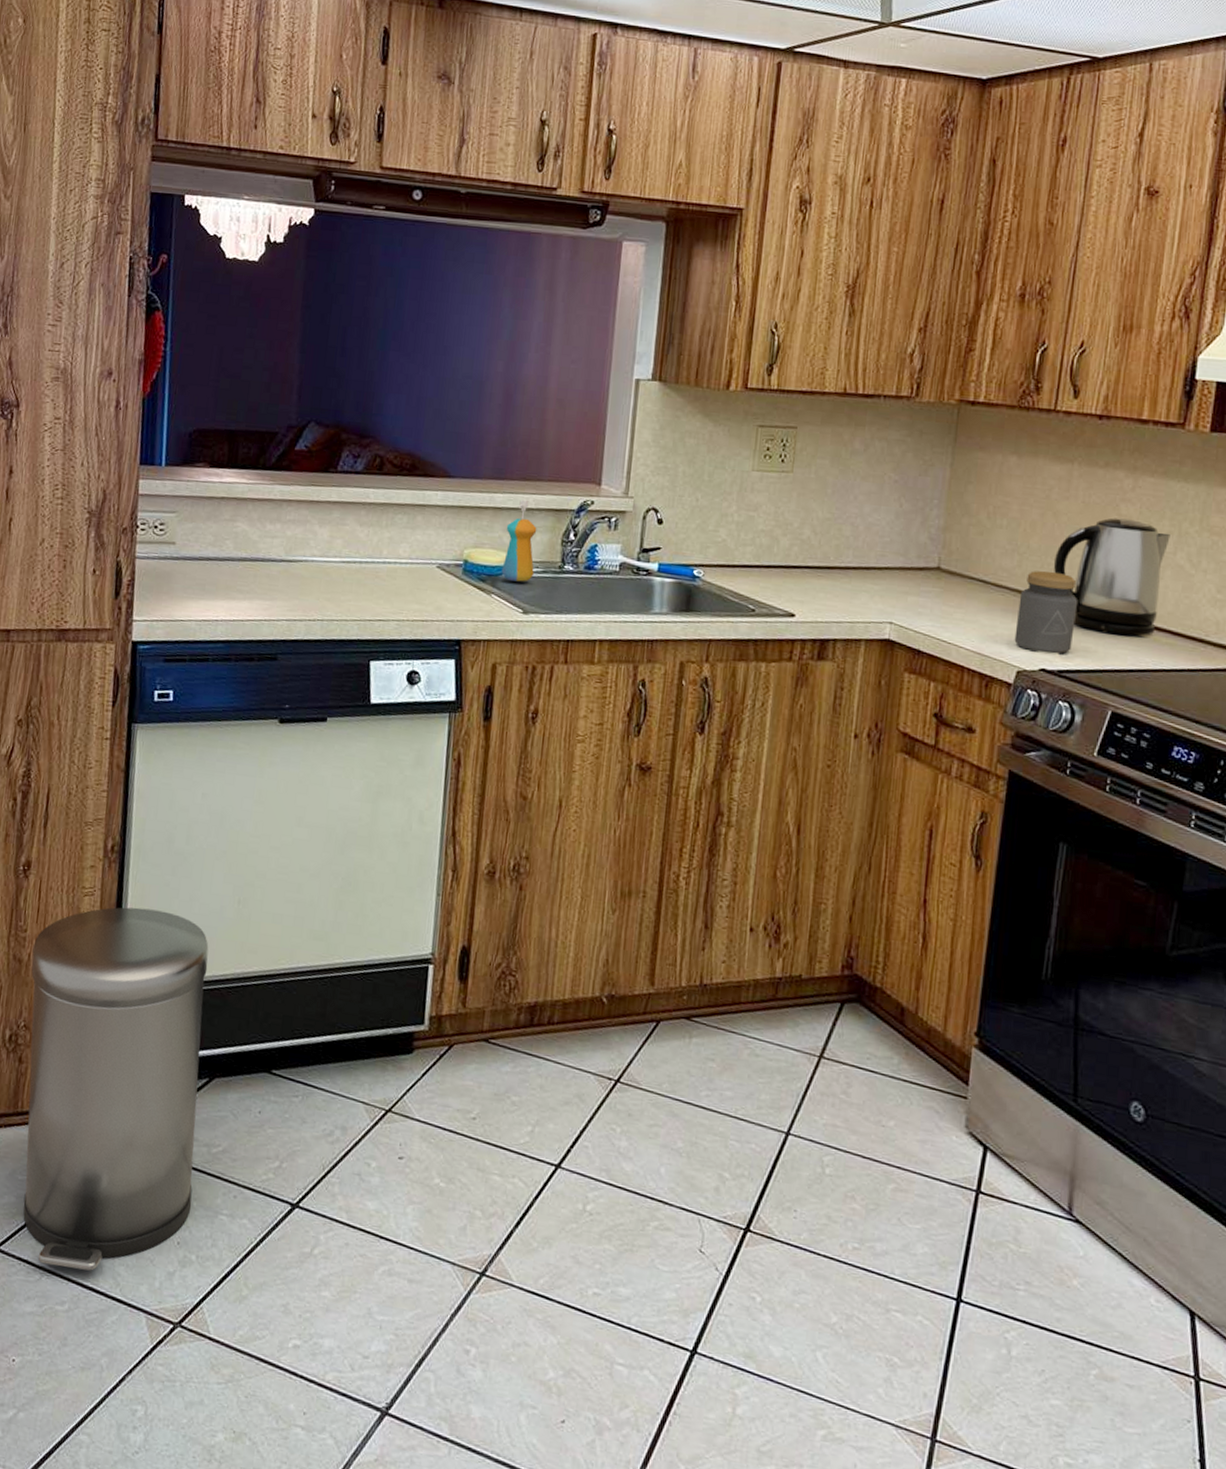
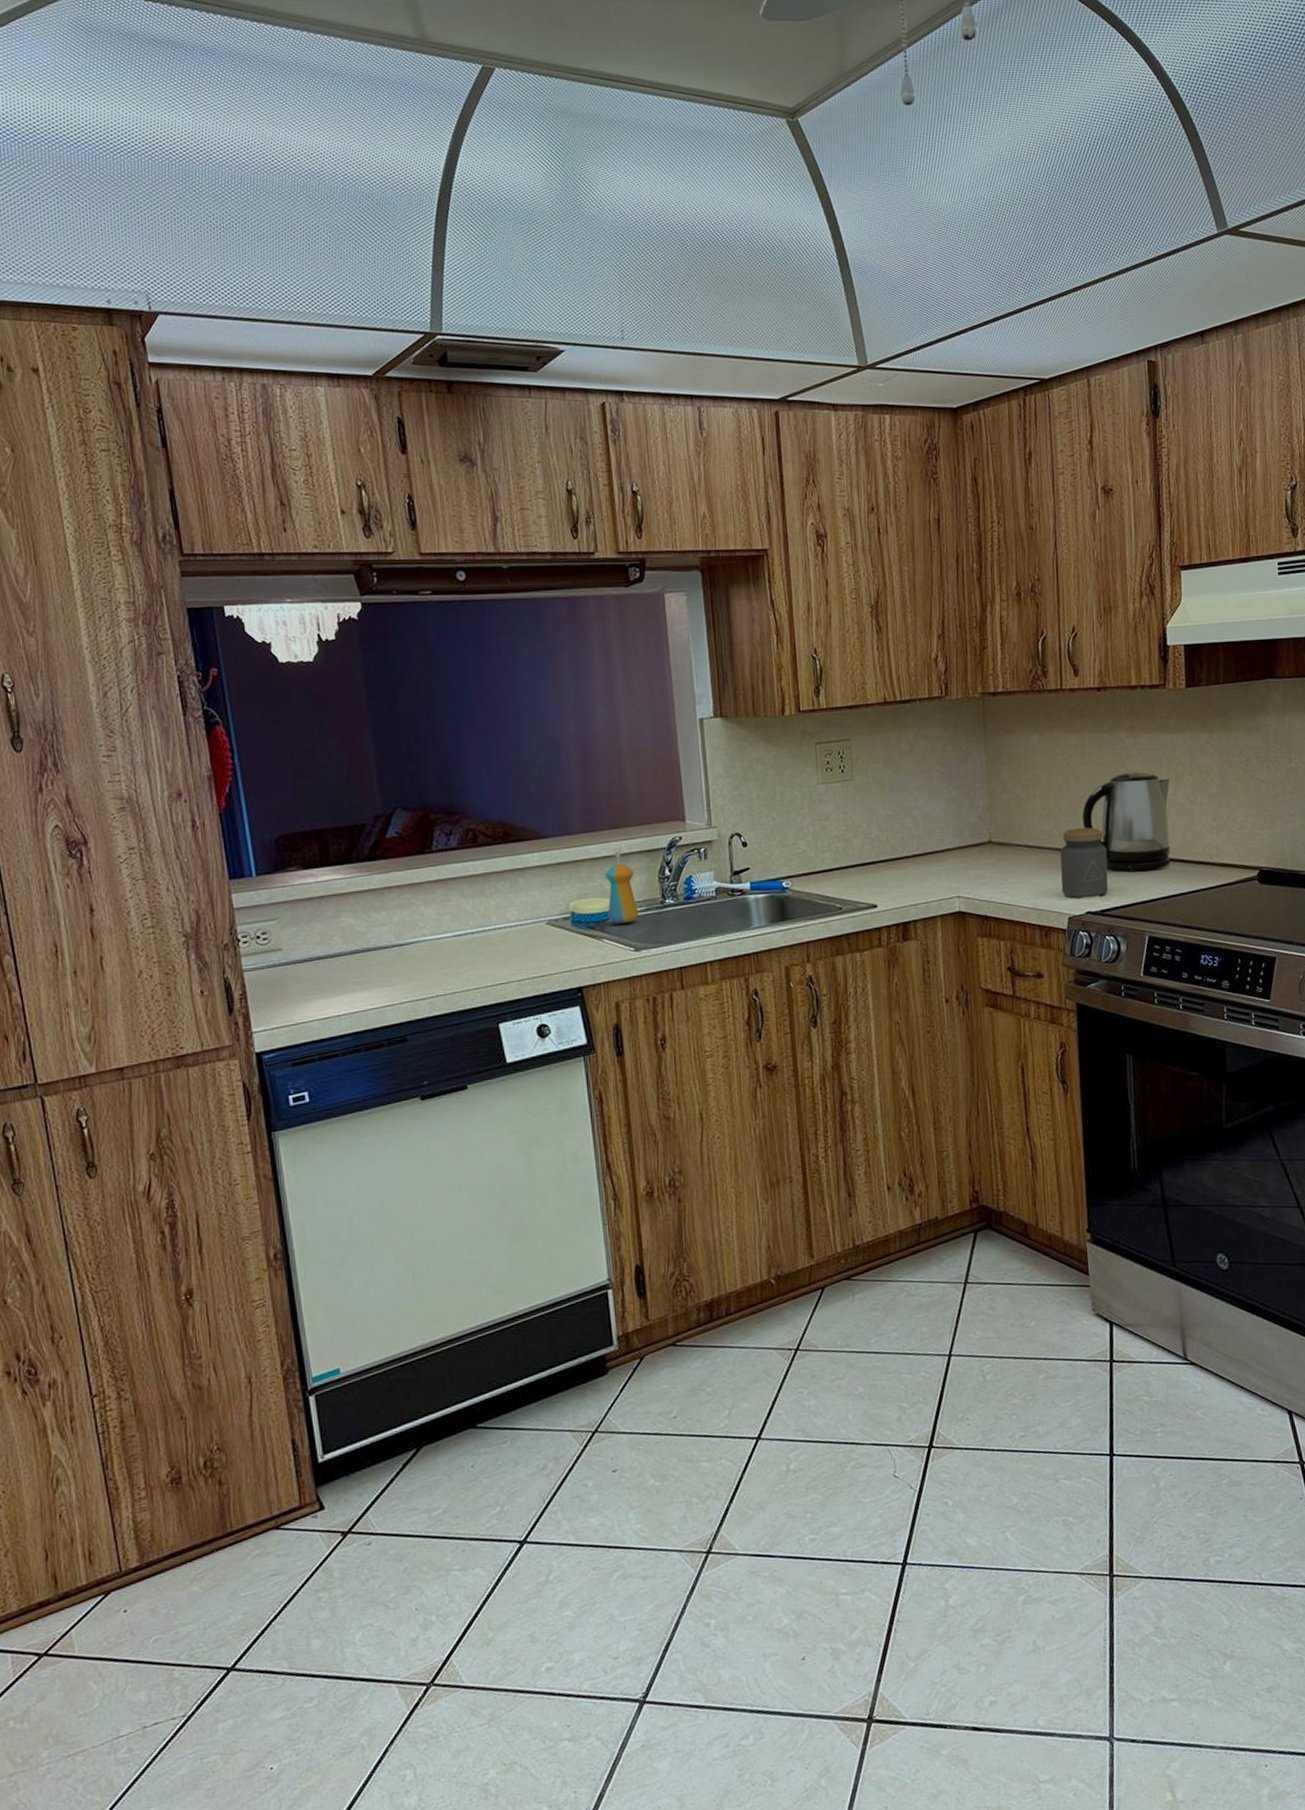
pedal bin: present [23,907,209,1271] -> none [211,1303,422,1669]

